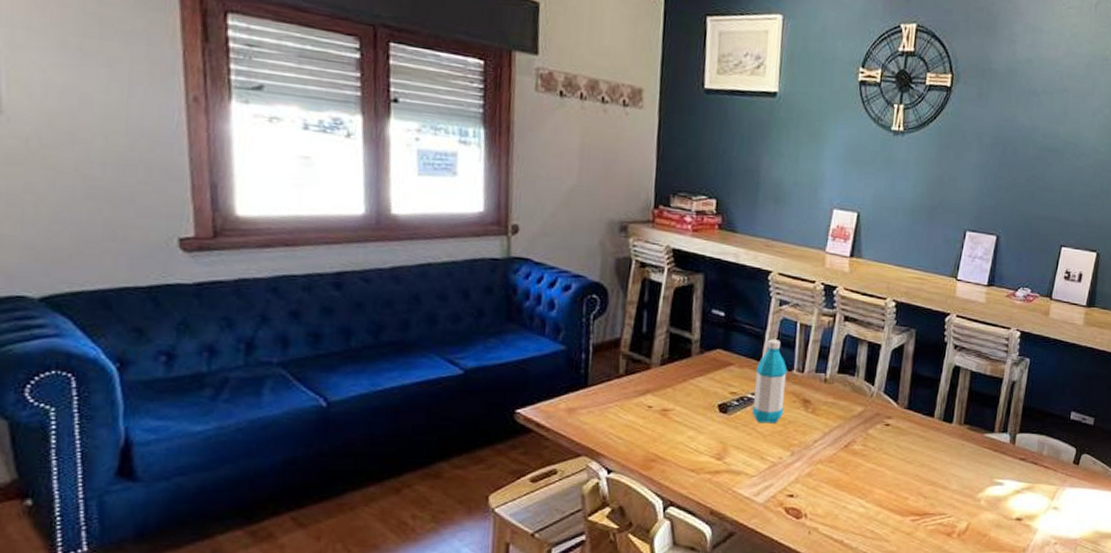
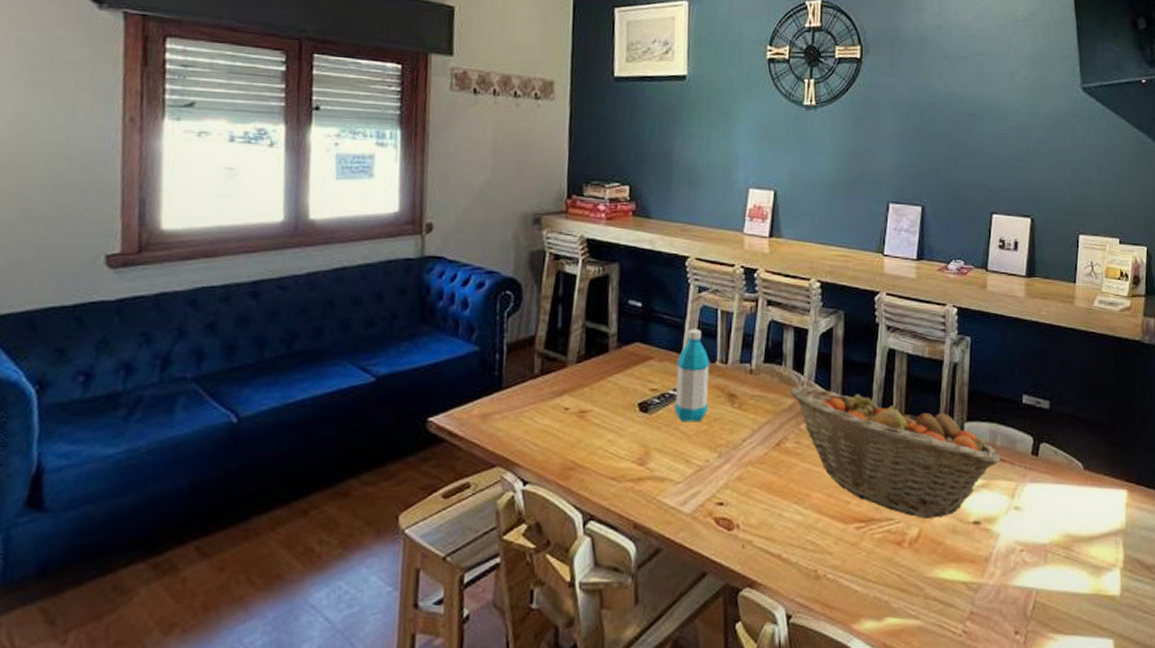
fruit basket: none [861,394,1046,514] -> present [790,385,1001,518]

